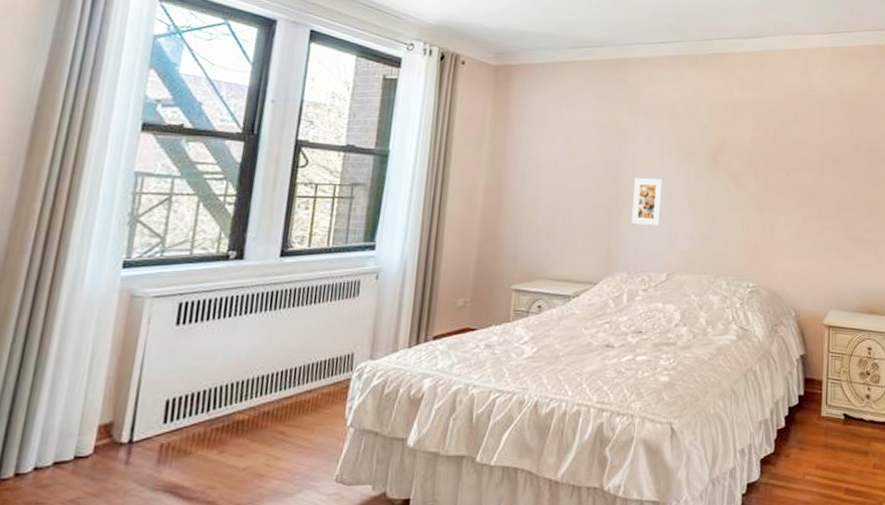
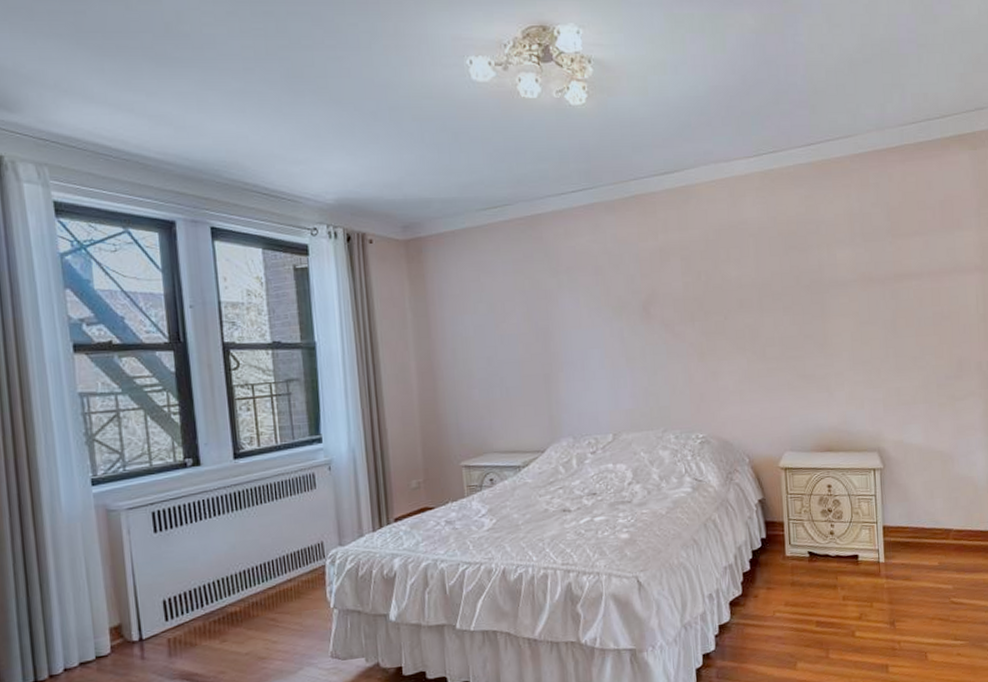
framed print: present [632,178,663,226] -> none [567,339,599,389]

